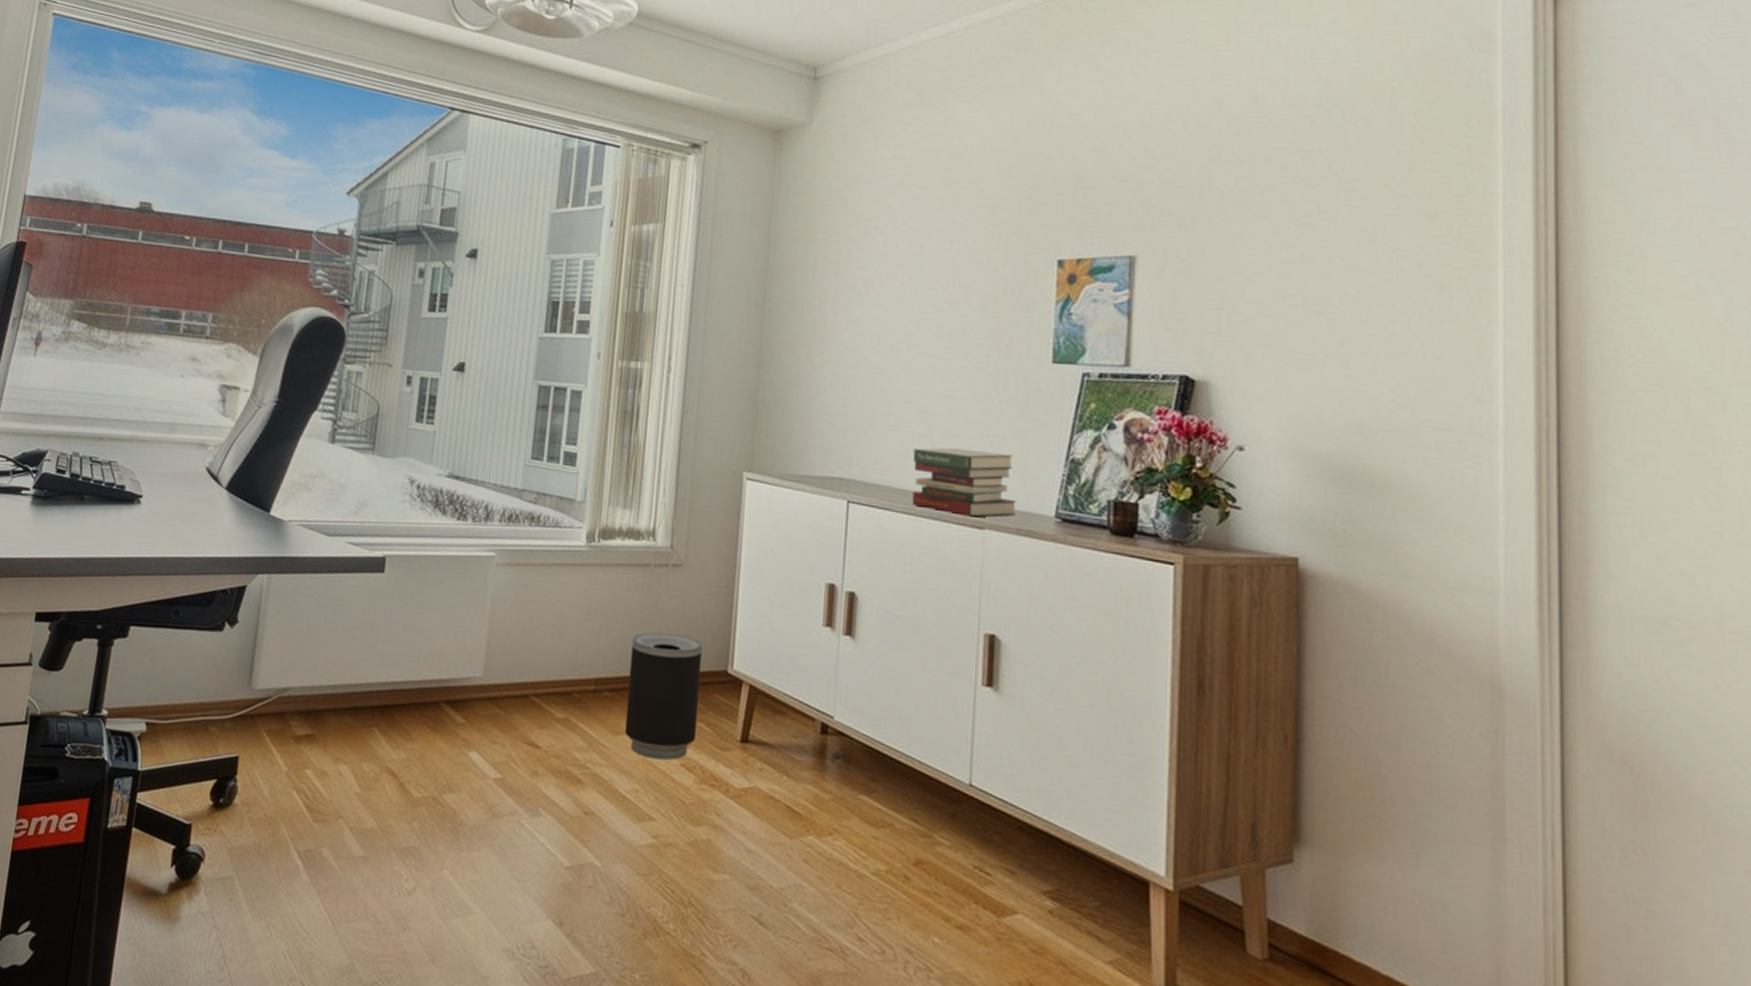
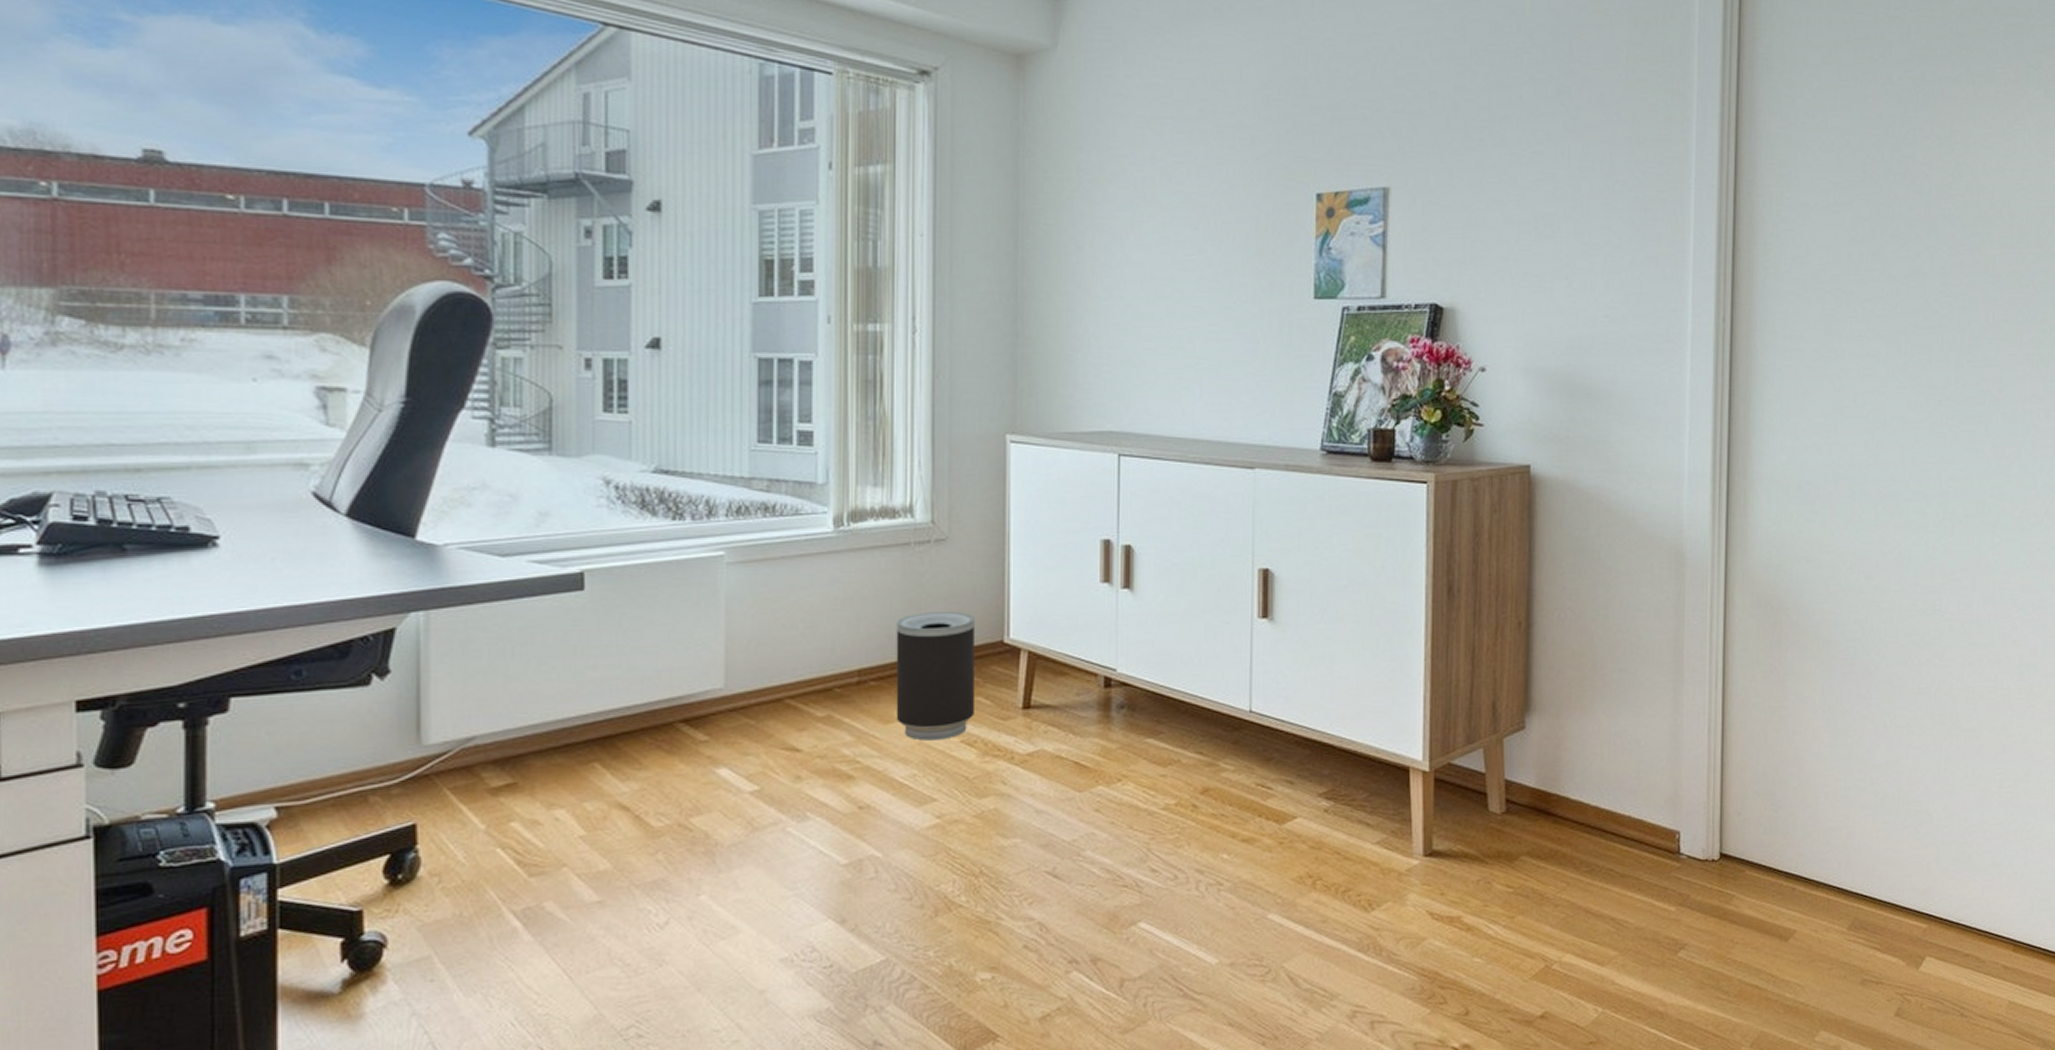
books: present [912,447,1017,518] -> none [1182,391,1285,458]

